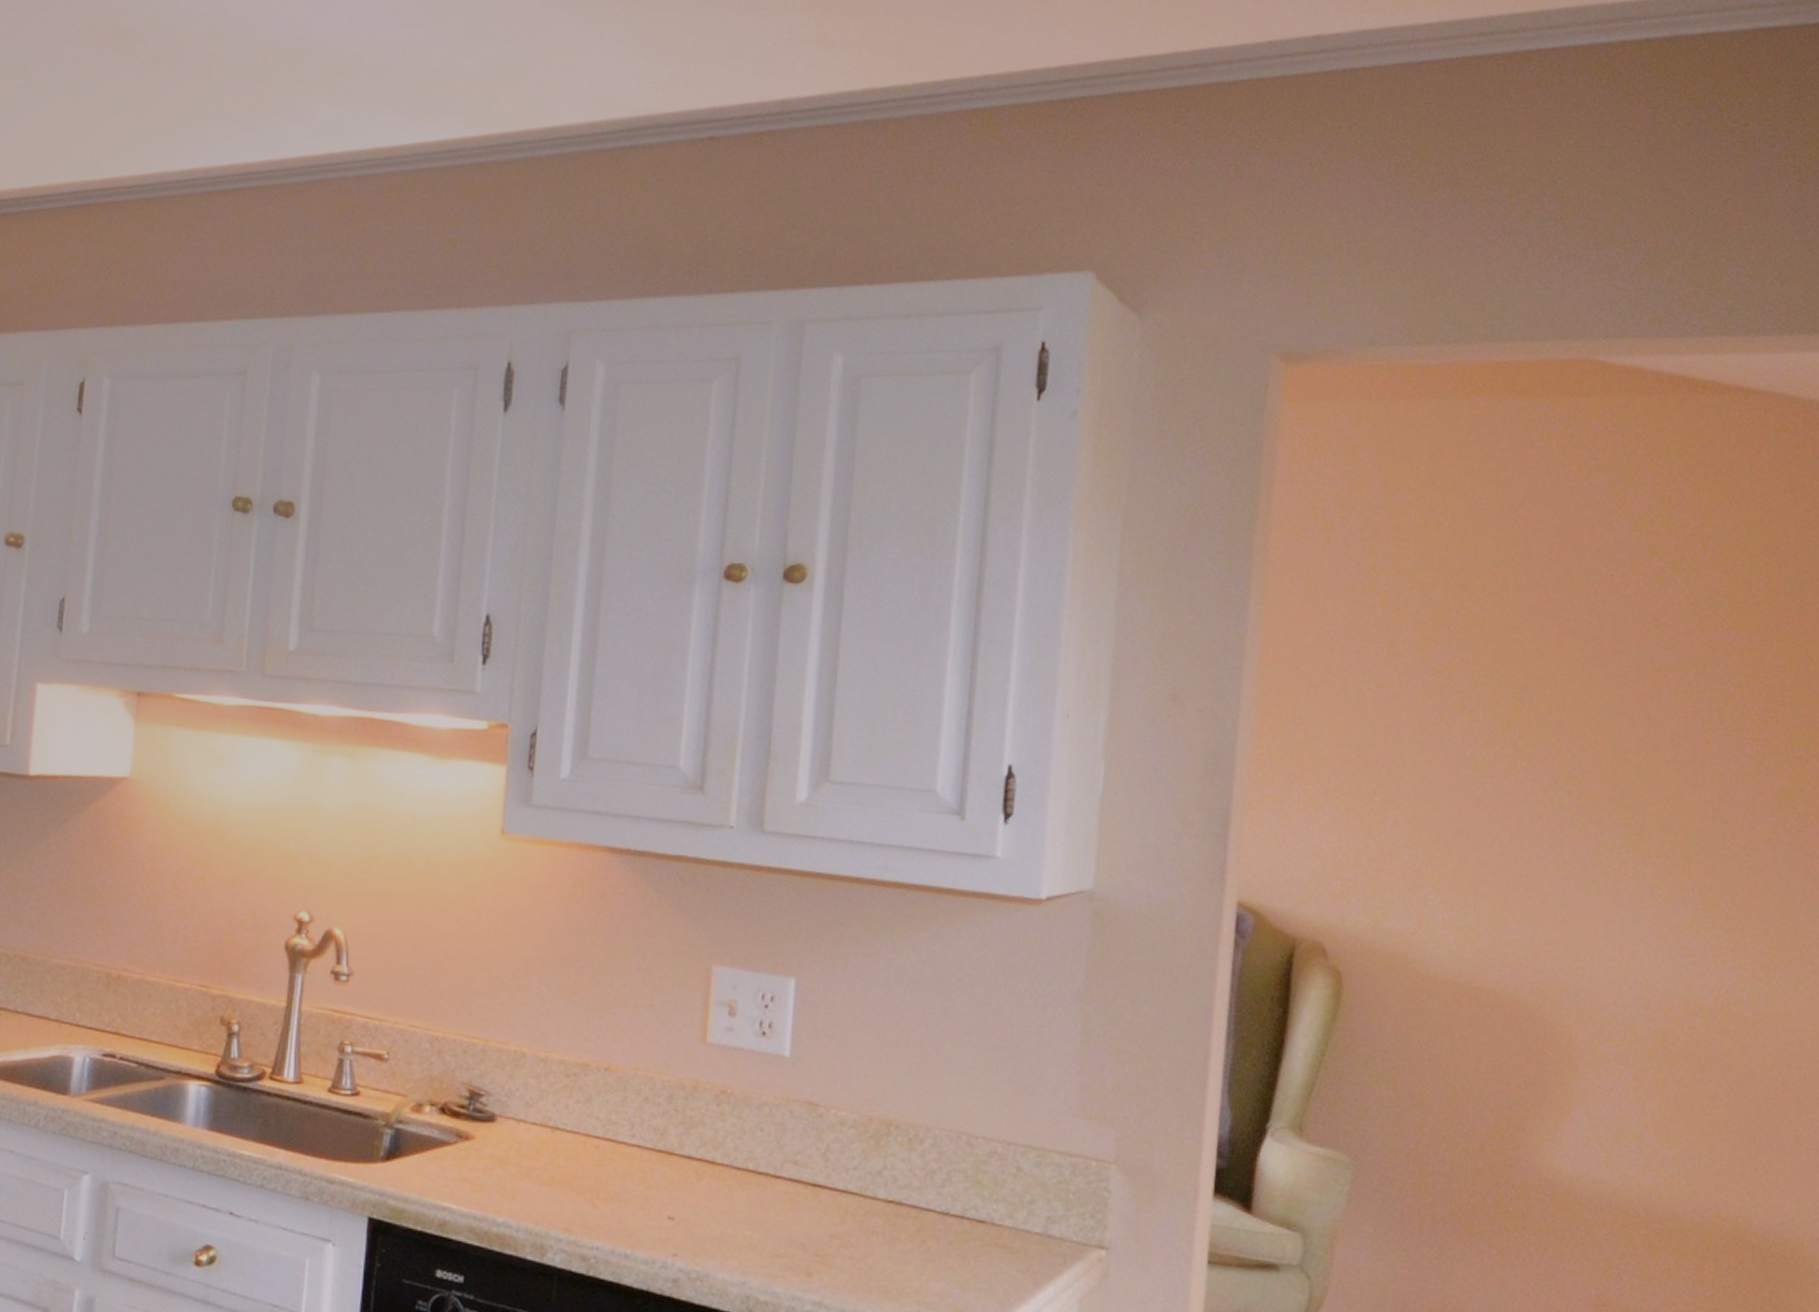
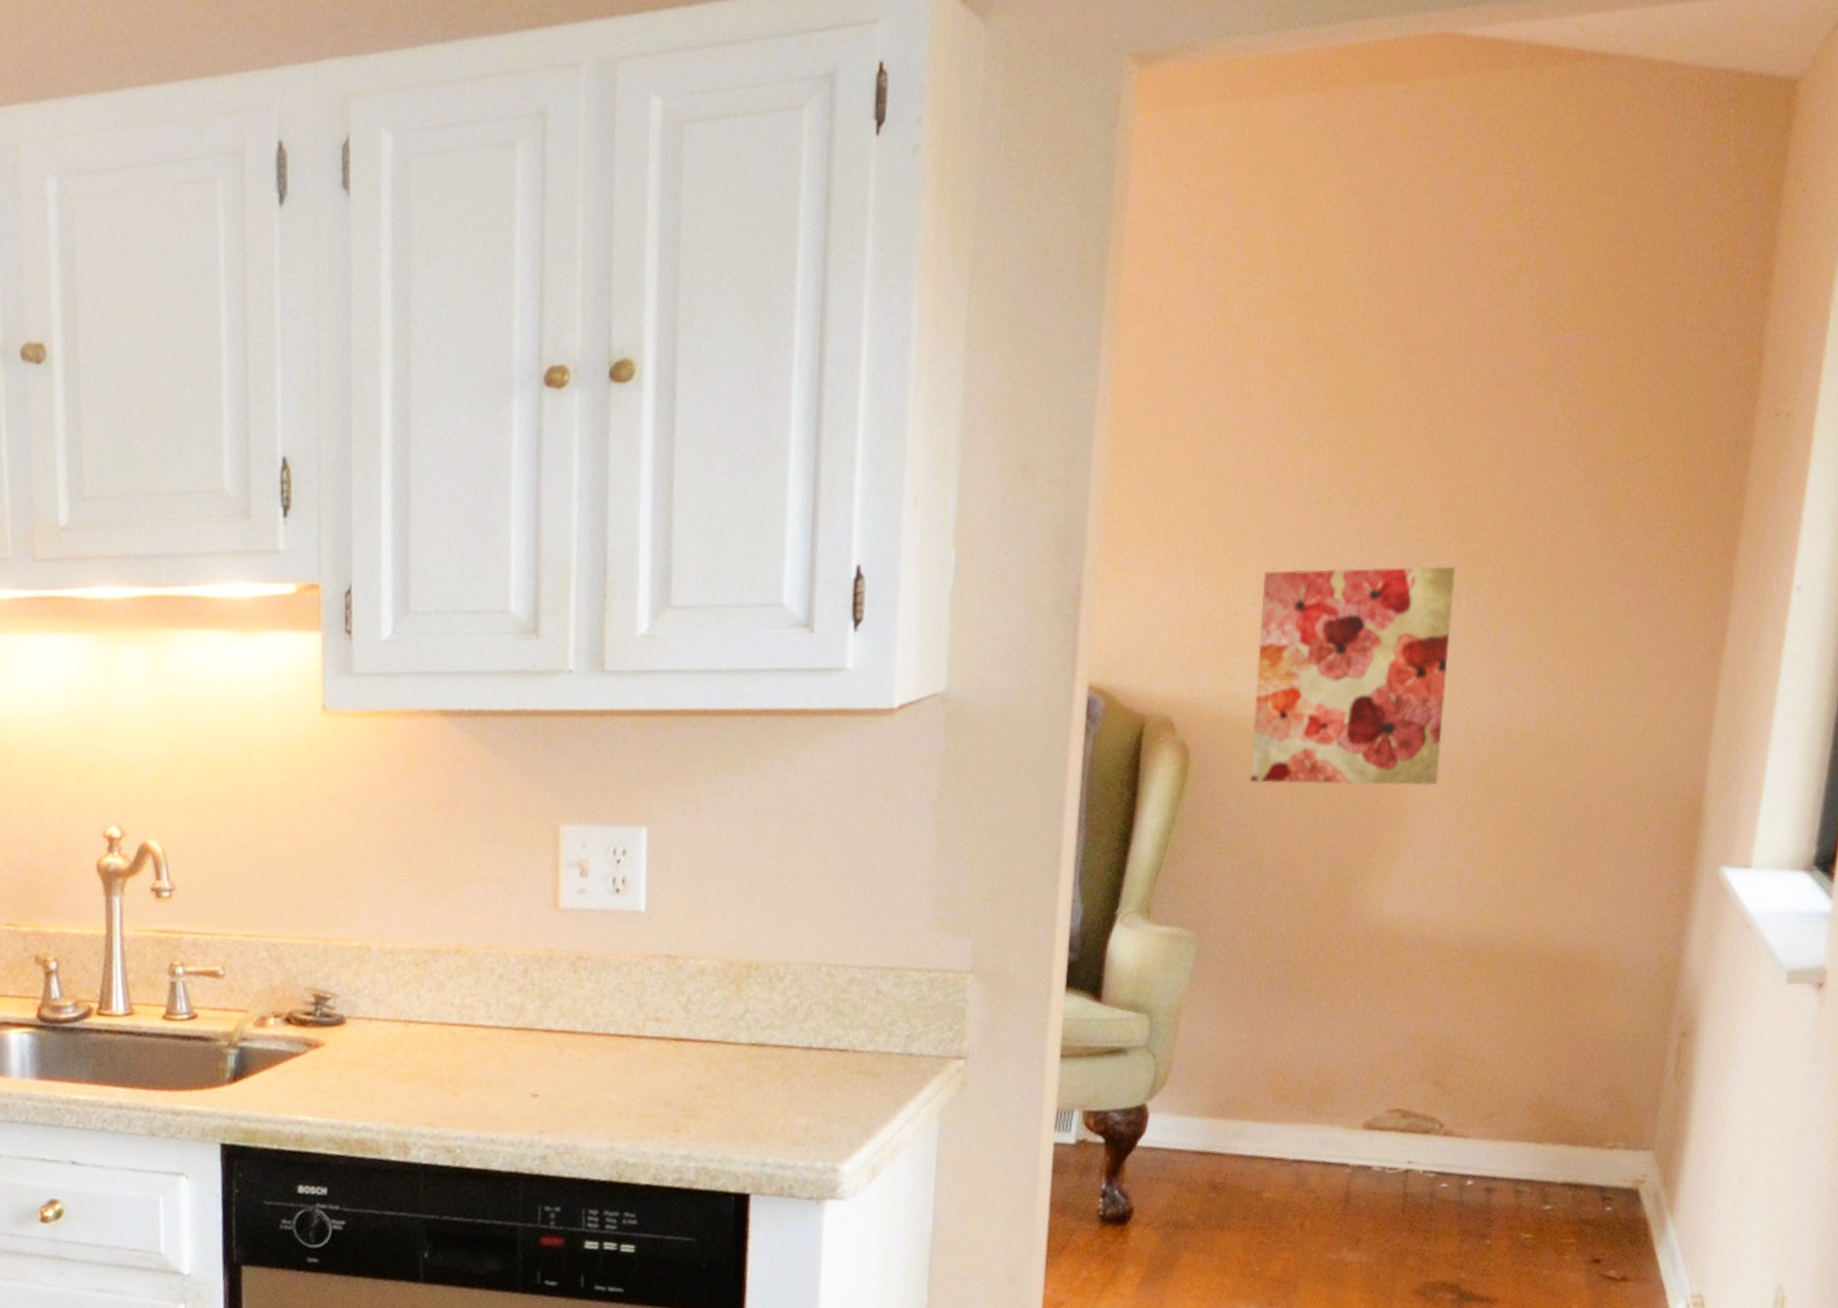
wall art: none [1406,817,1620,1045] -> present [1249,566,1455,786]

